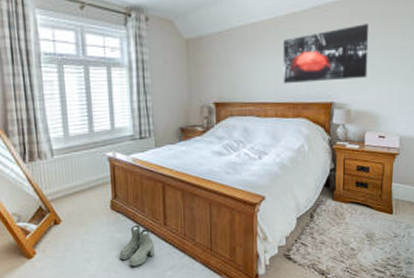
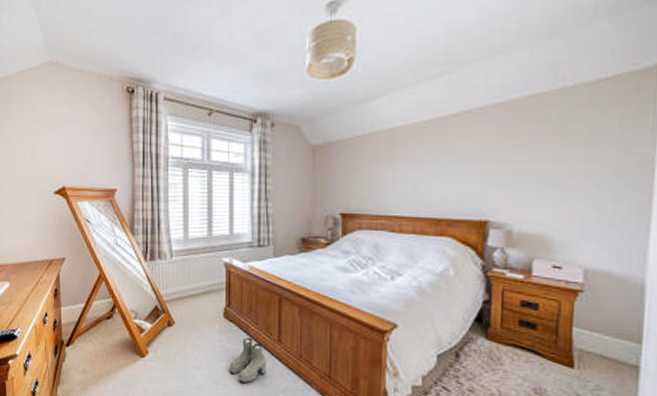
wall art: present [283,24,369,84] -> none [423,130,539,197]

